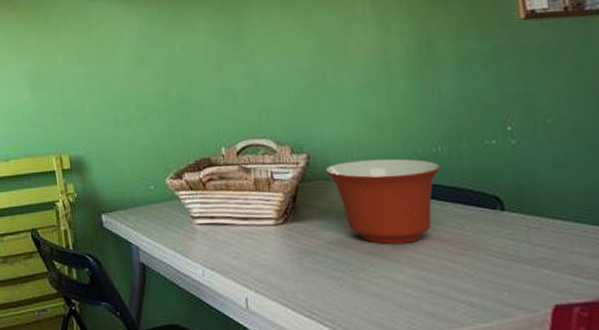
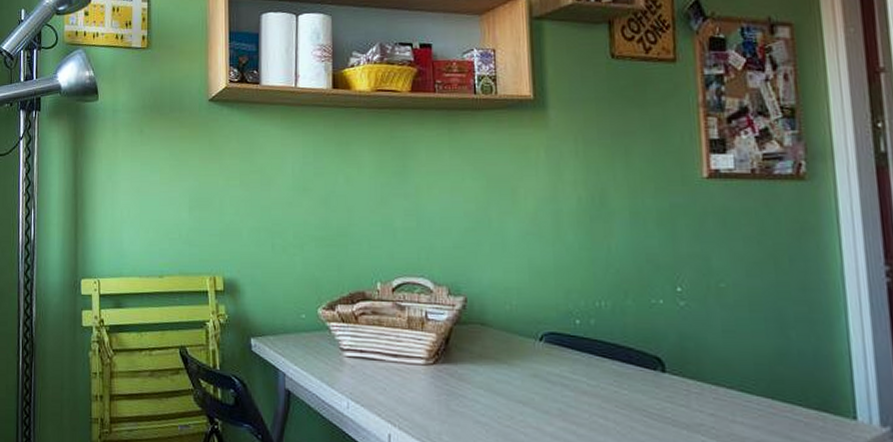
mixing bowl: present [325,158,441,244] -> none [482,308,603,396]

